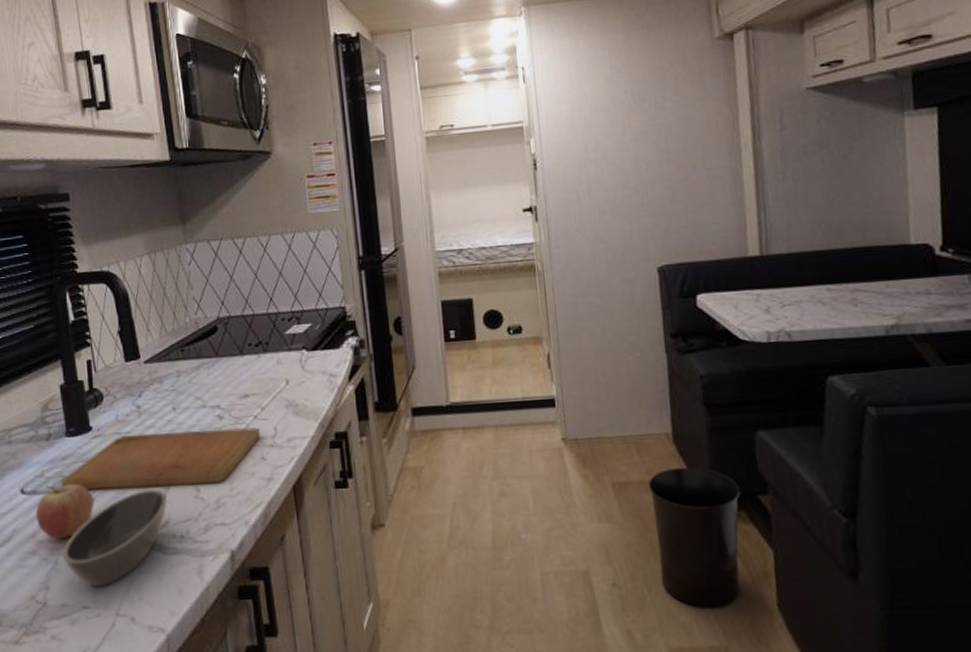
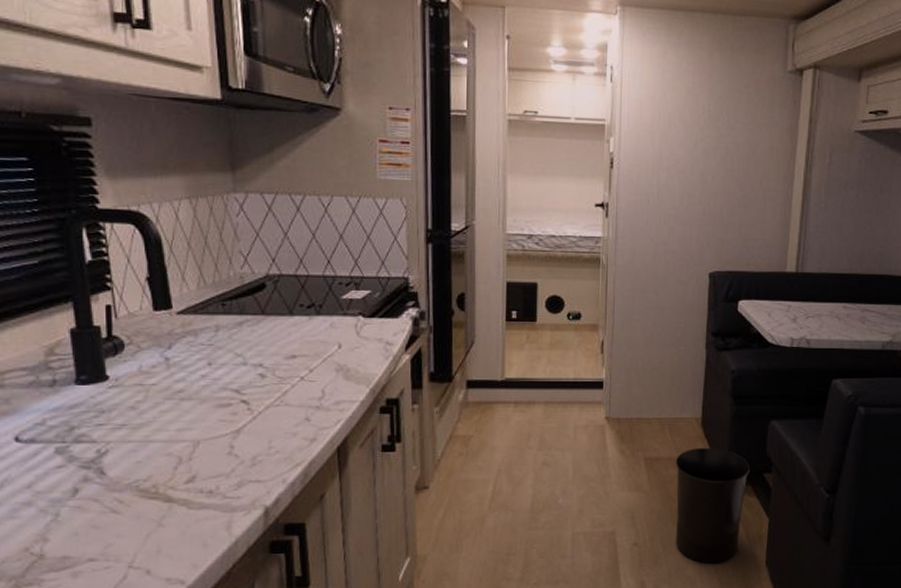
fruit: present [35,484,94,540] -> none [33,434,108,491]
cutting board: present [61,427,261,490] -> none [67,387,307,442]
bowl: present [62,490,167,587] -> none [65,445,195,540]

